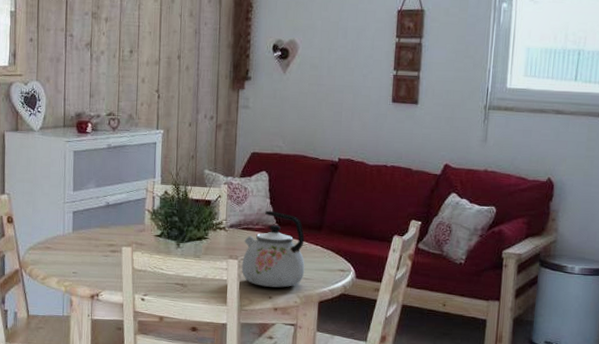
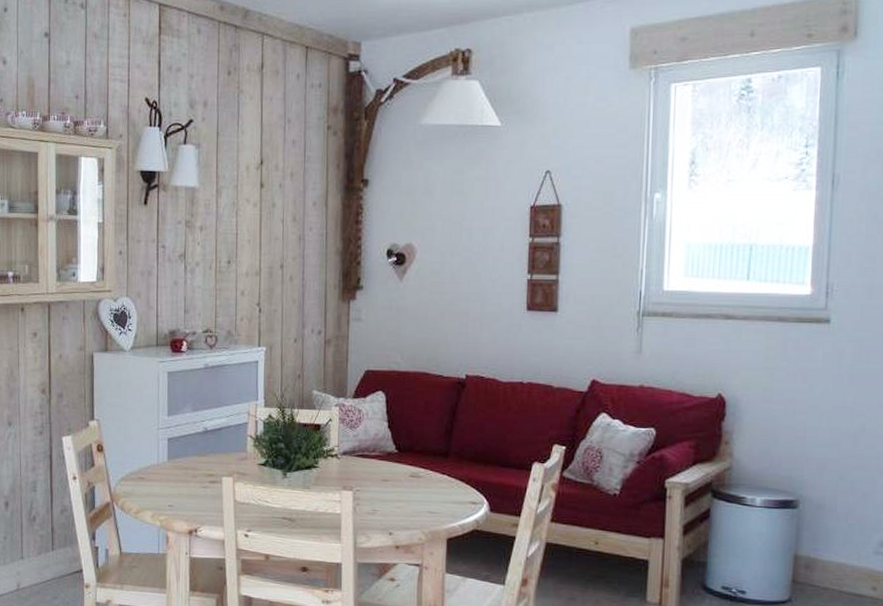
kettle: present [241,210,305,288] -> none [357,435,430,523]

